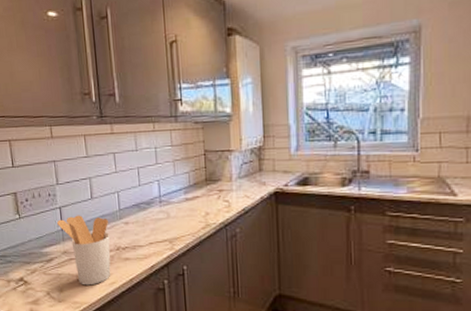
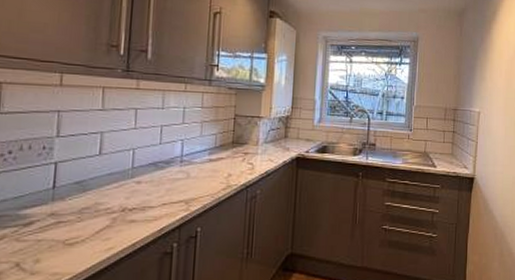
utensil holder: present [57,215,111,286] -> none [48,172,116,253]

